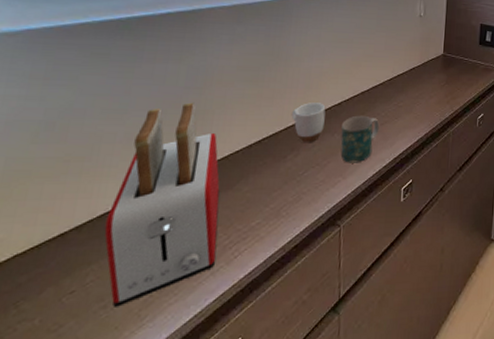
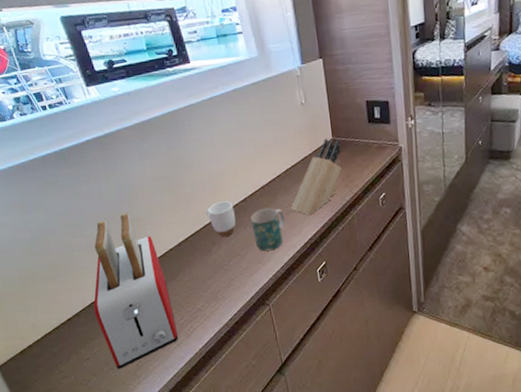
knife block: none [387,52,450,129] -> present [290,138,342,216]

